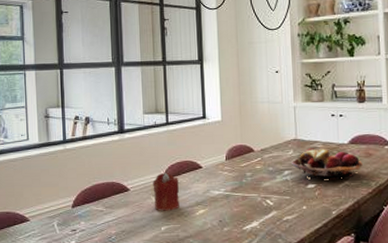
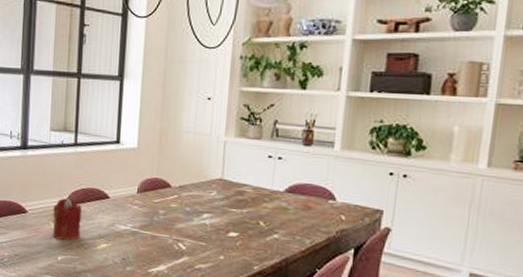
fruit basket: present [292,148,363,180] -> none [213,191,298,232]

